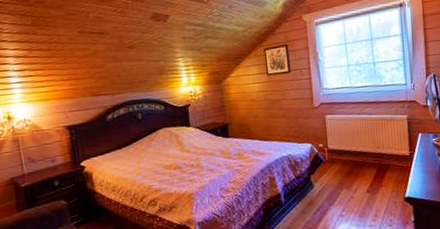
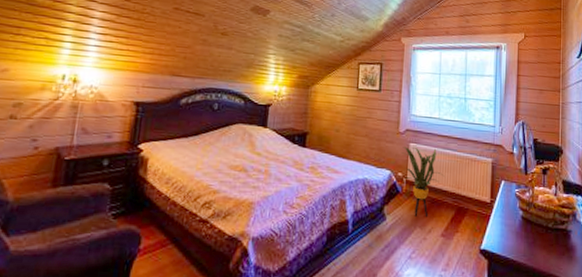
house plant: none [319,115,363,180] -> present [402,146,445,217]

